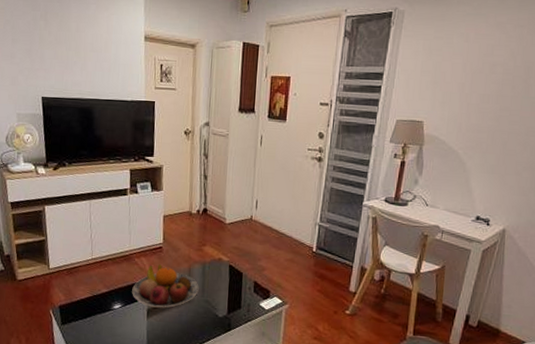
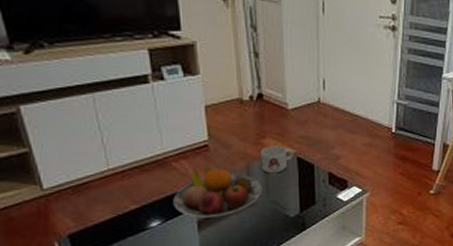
mug: none [200,253,227,277] -> present [261,146,294,174]

